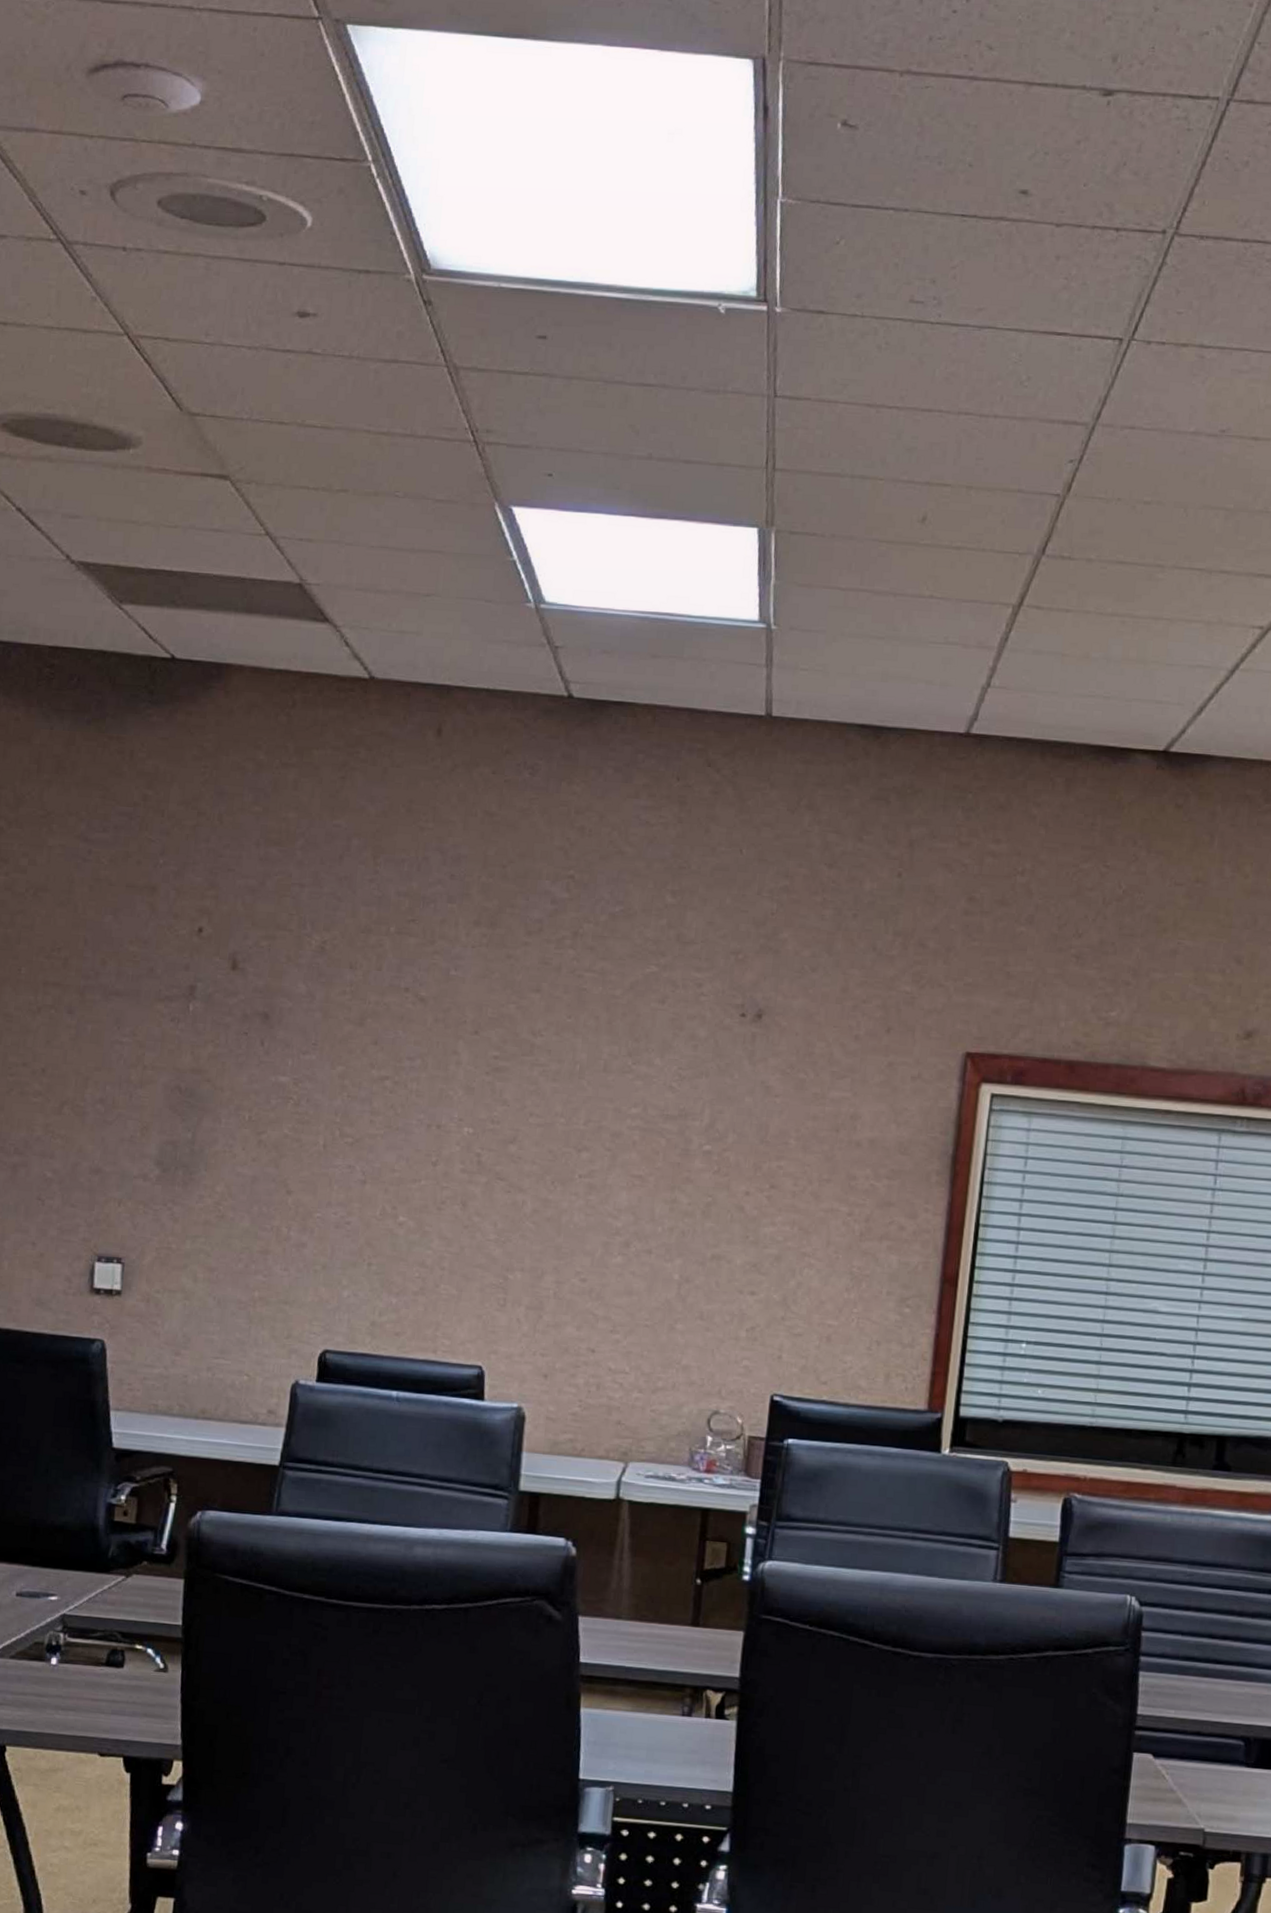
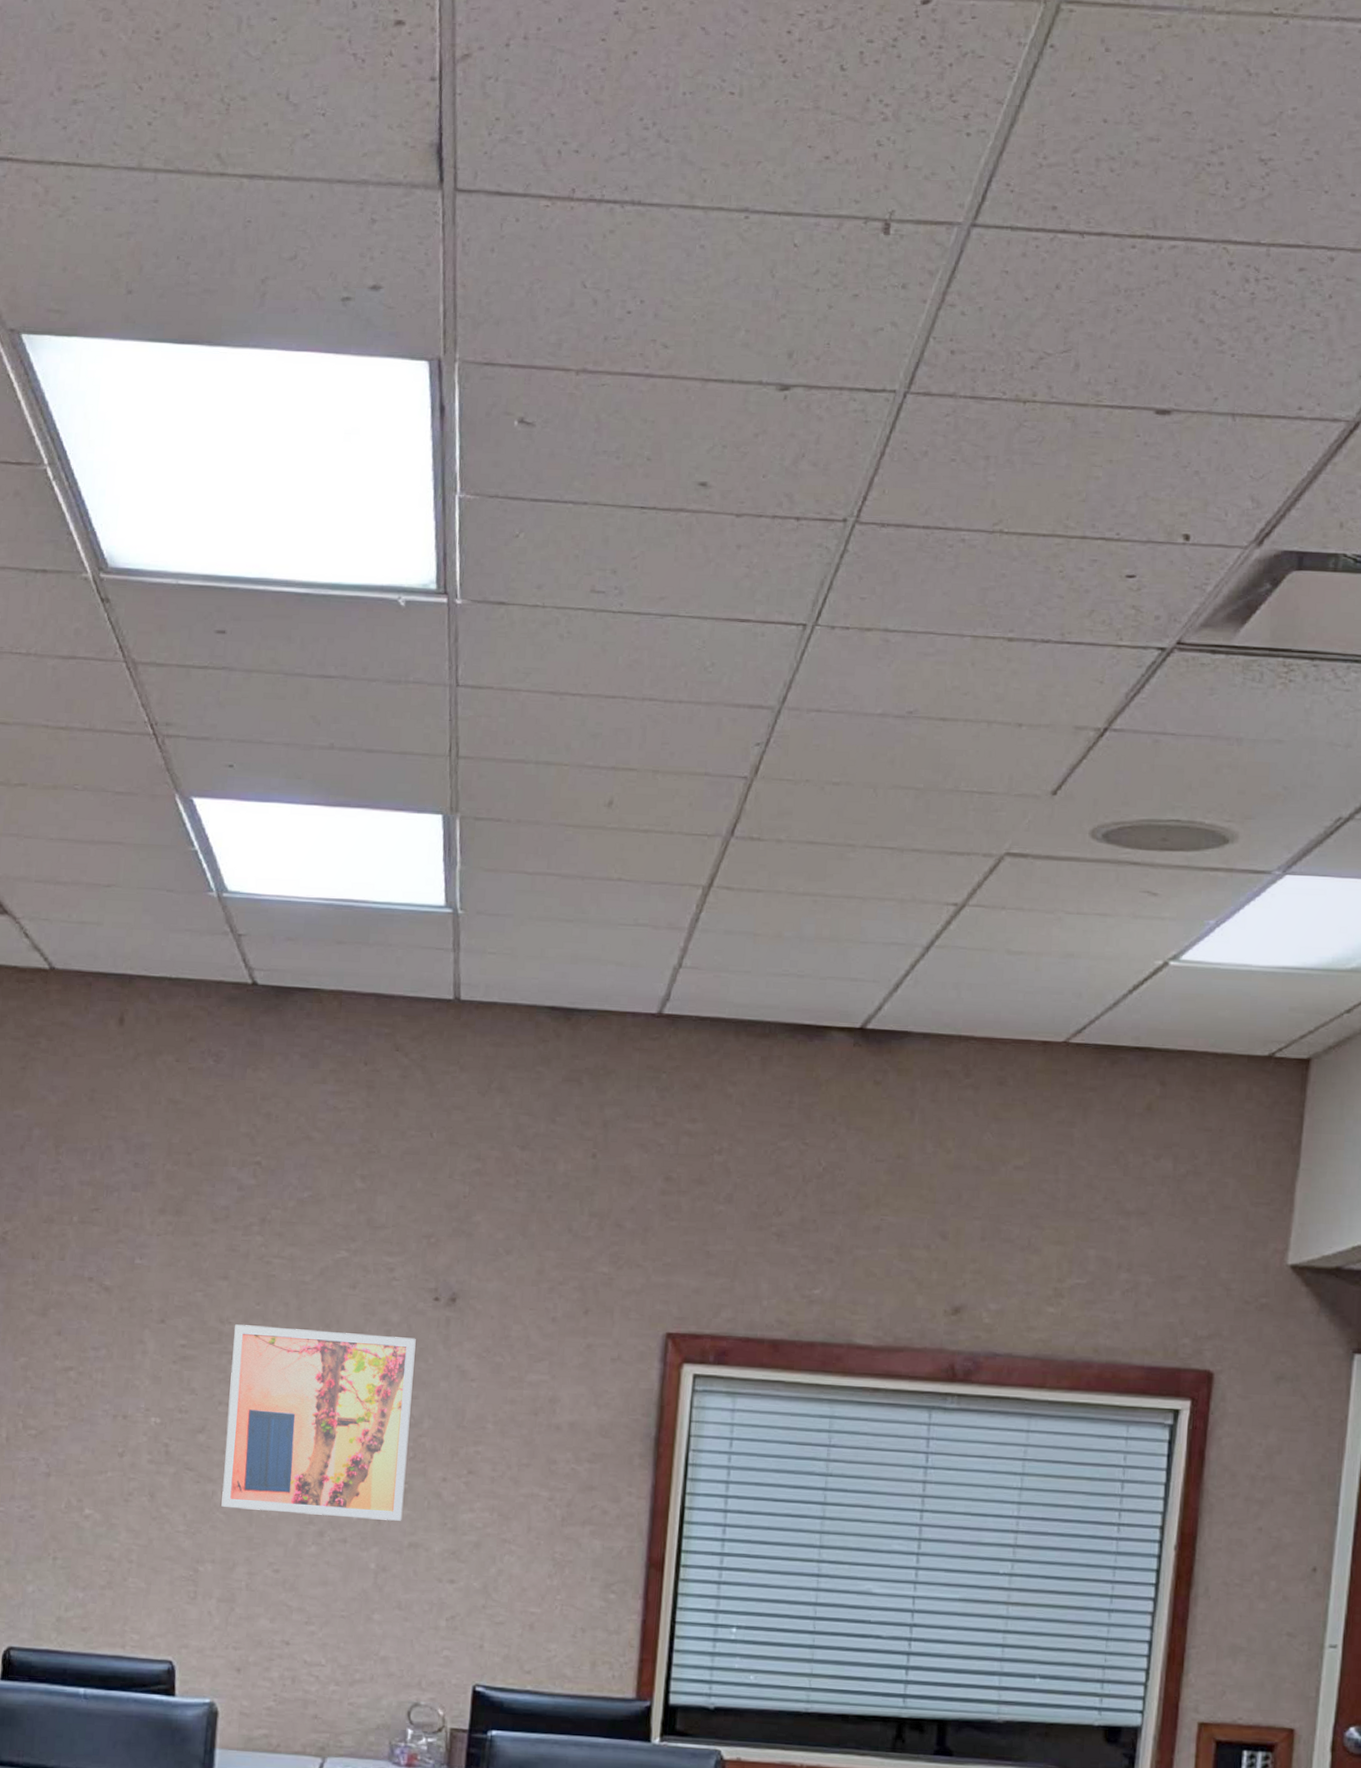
wall art: none [531,1037,722,1233] -> present [221,1324,416,1521]

